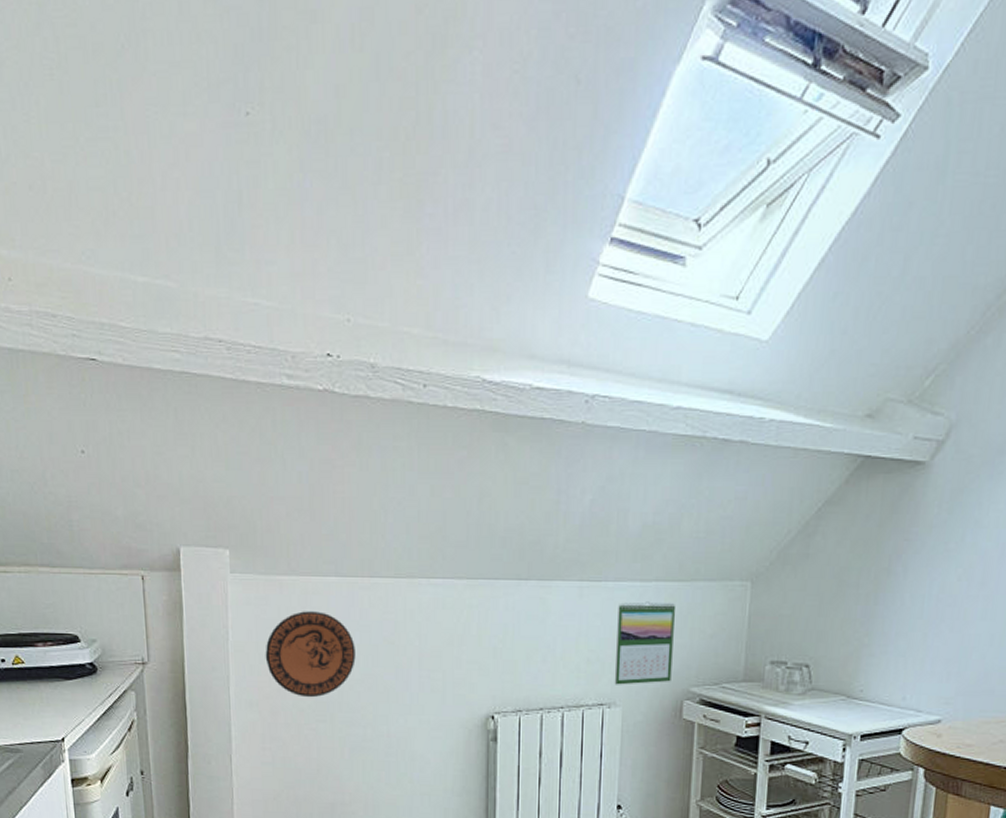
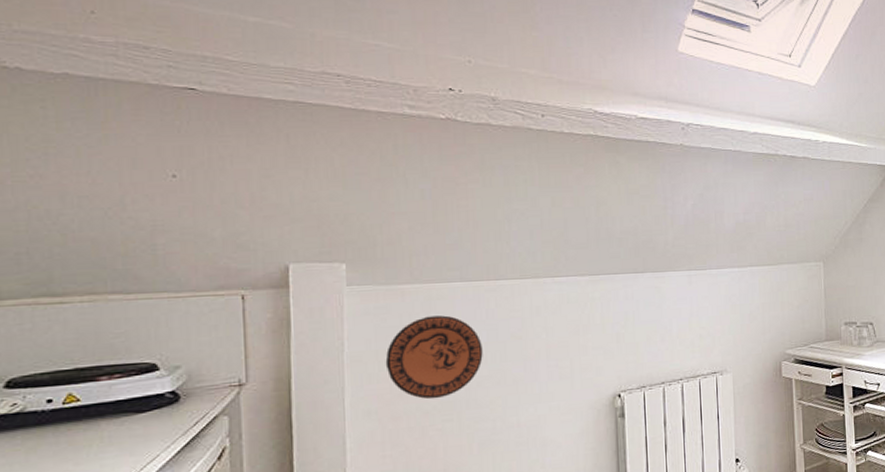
calendar: present [614,601,675,685] -> none [722,283,770,355]

